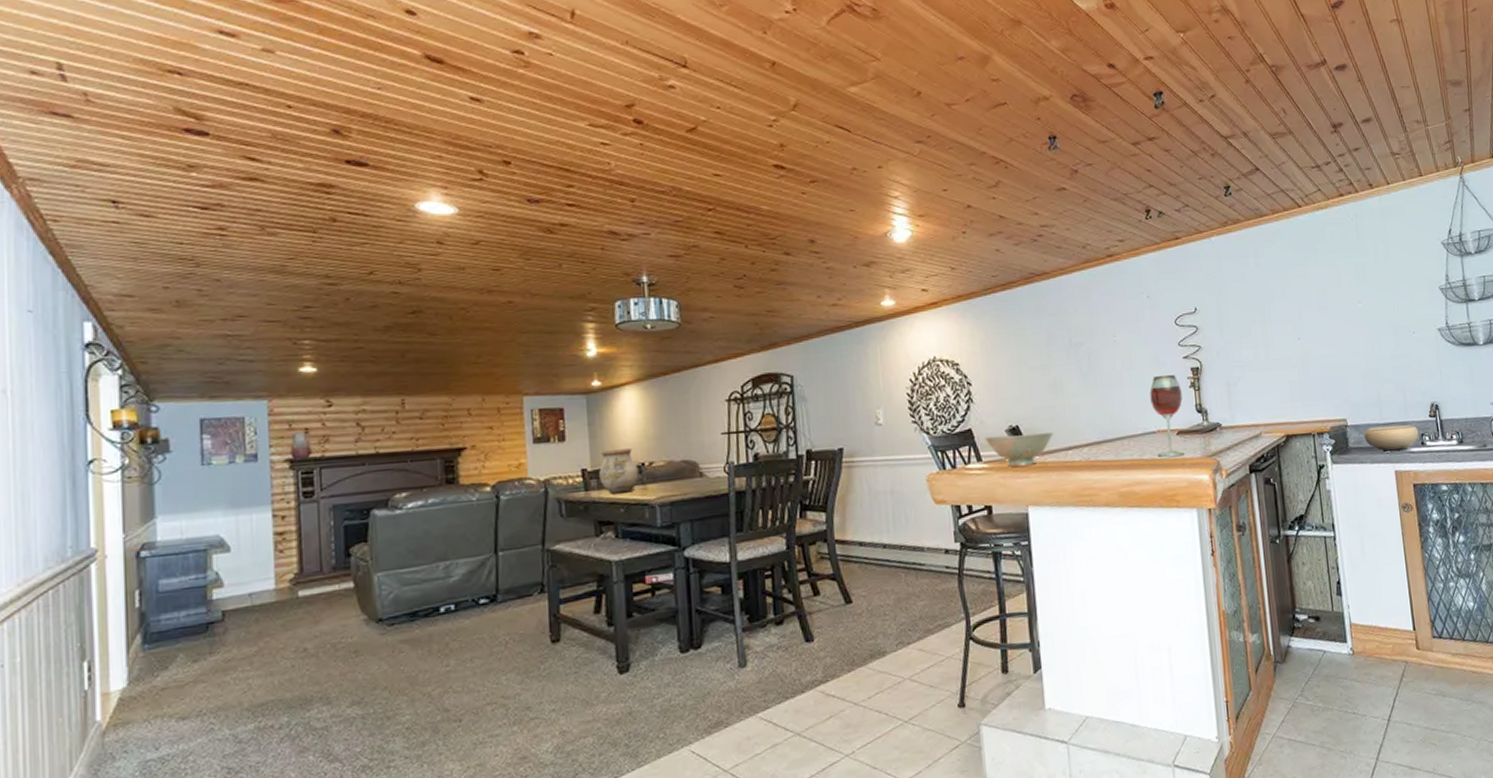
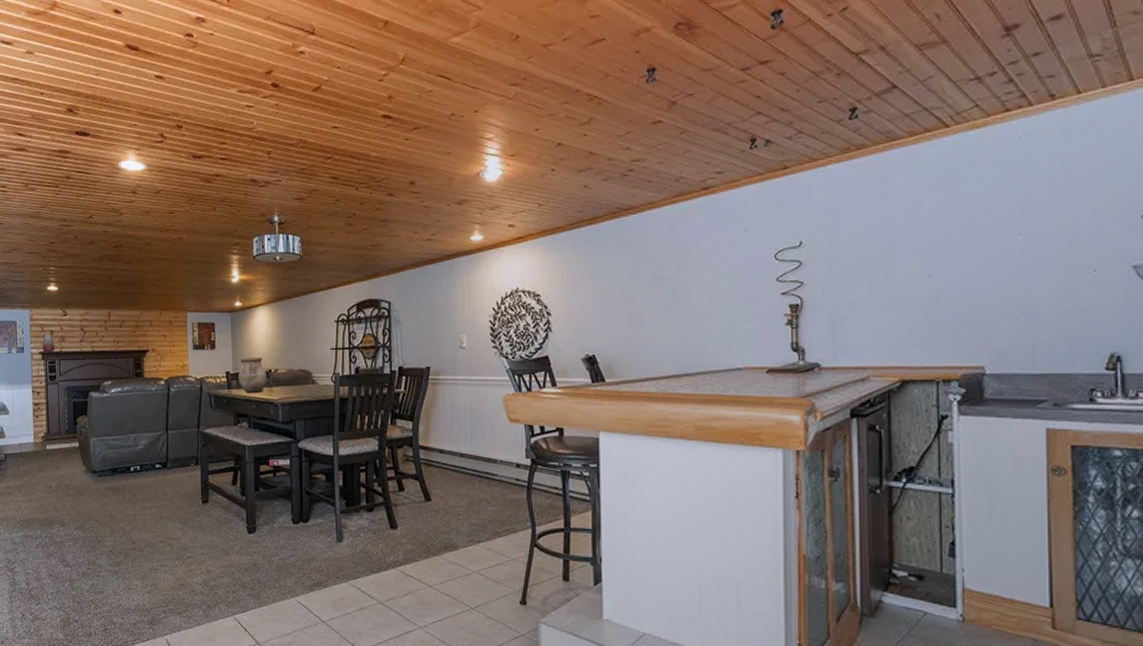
bowl: present [985,432,1054,467] -> none [561,363,631,395]
wineglass: present [1149,375,1184,457] -> none [739,311,776,395]
bowl: present [1363,424,1419,451] -> none [1006,376,1087,406]

